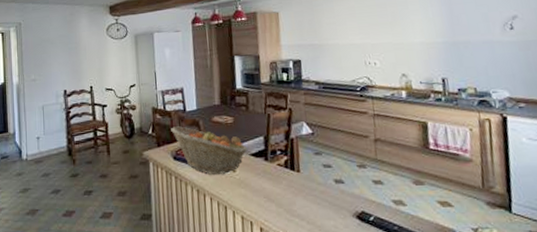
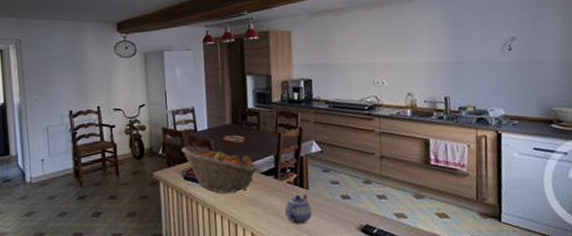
teapot: none [275,177,304,210] -> present [285,194,312,225]

